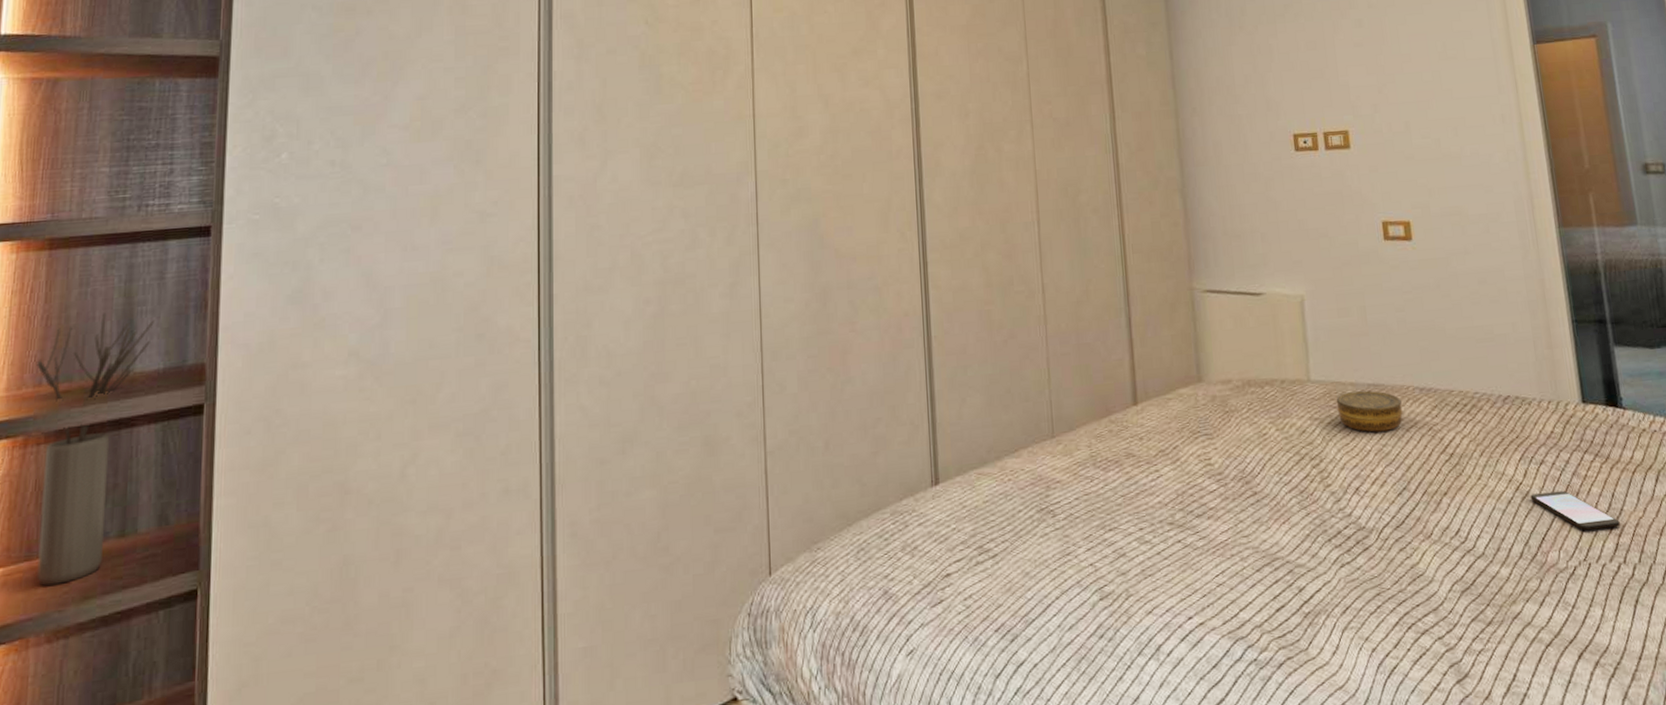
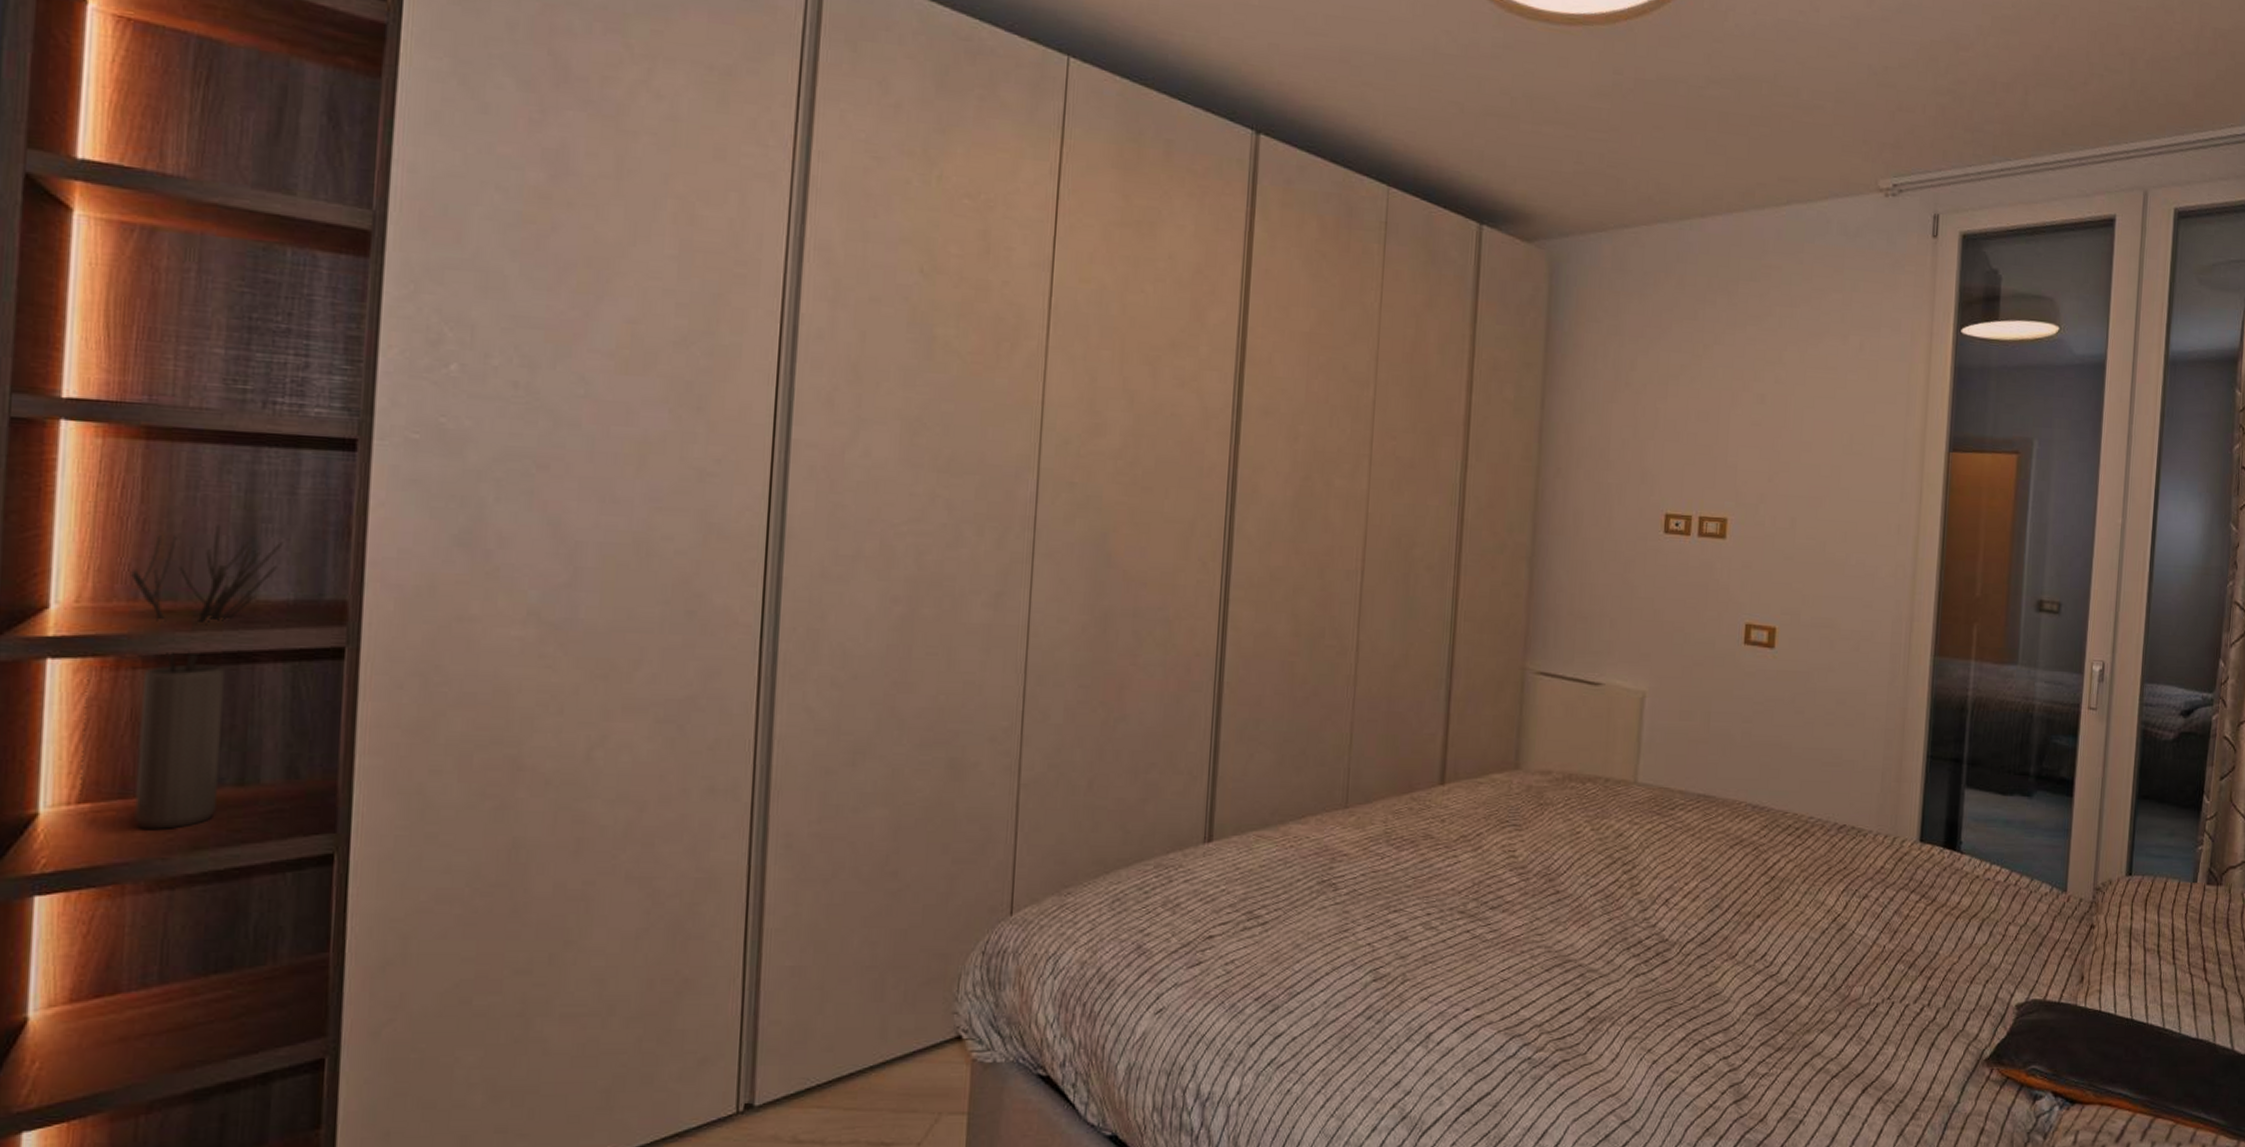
decorative box: present [1336,390,1403,432] -> none [1660,800,1731,845]
smartphone: present [1530,490,1620,531] -> none [1846,927,1932,970]

